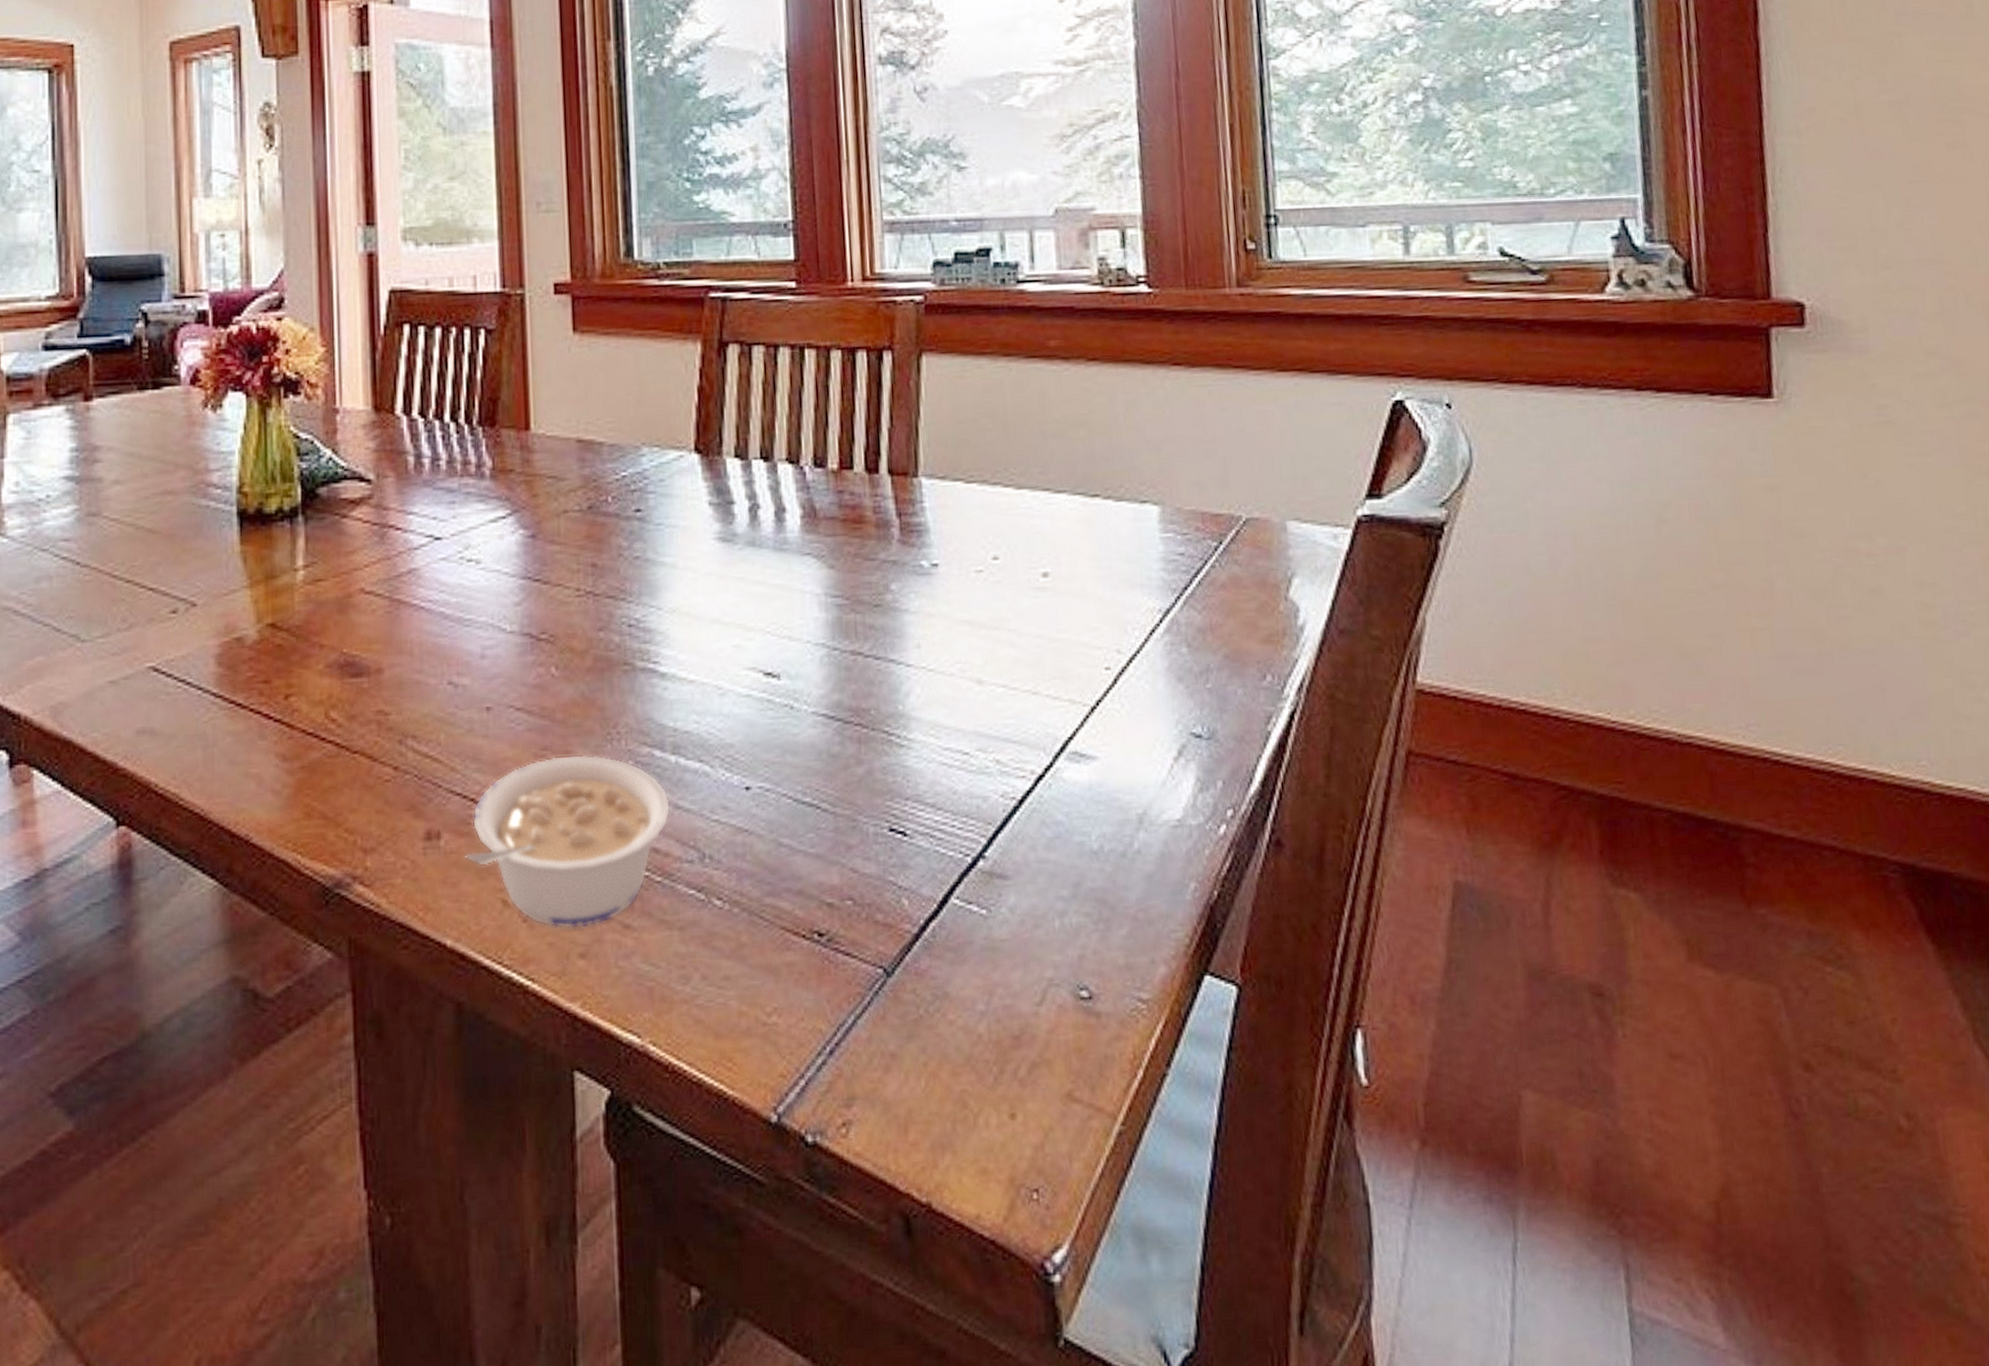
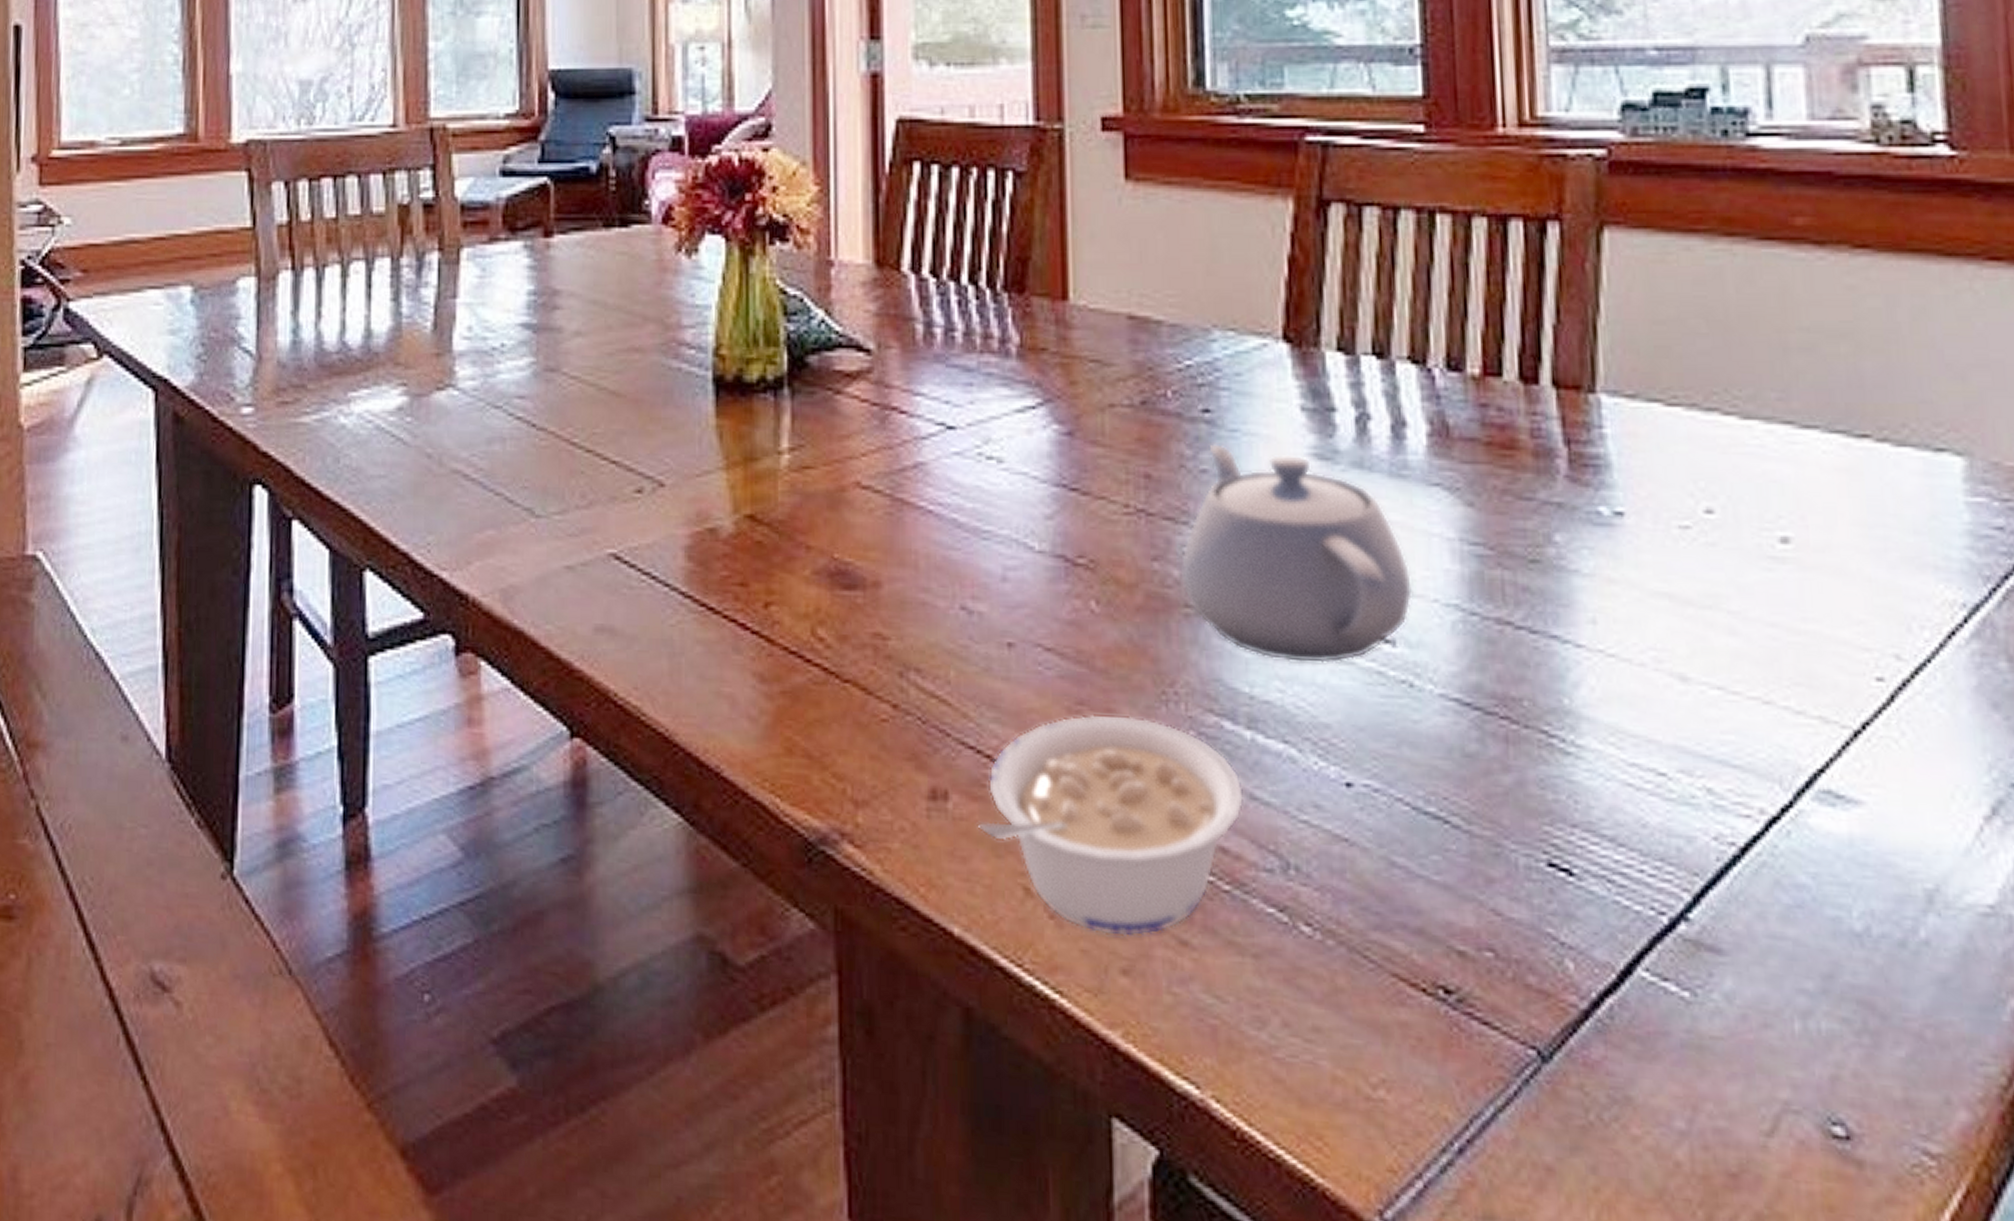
teapot: none [620,535,792,700] -> present [1180,442,1413,664]

